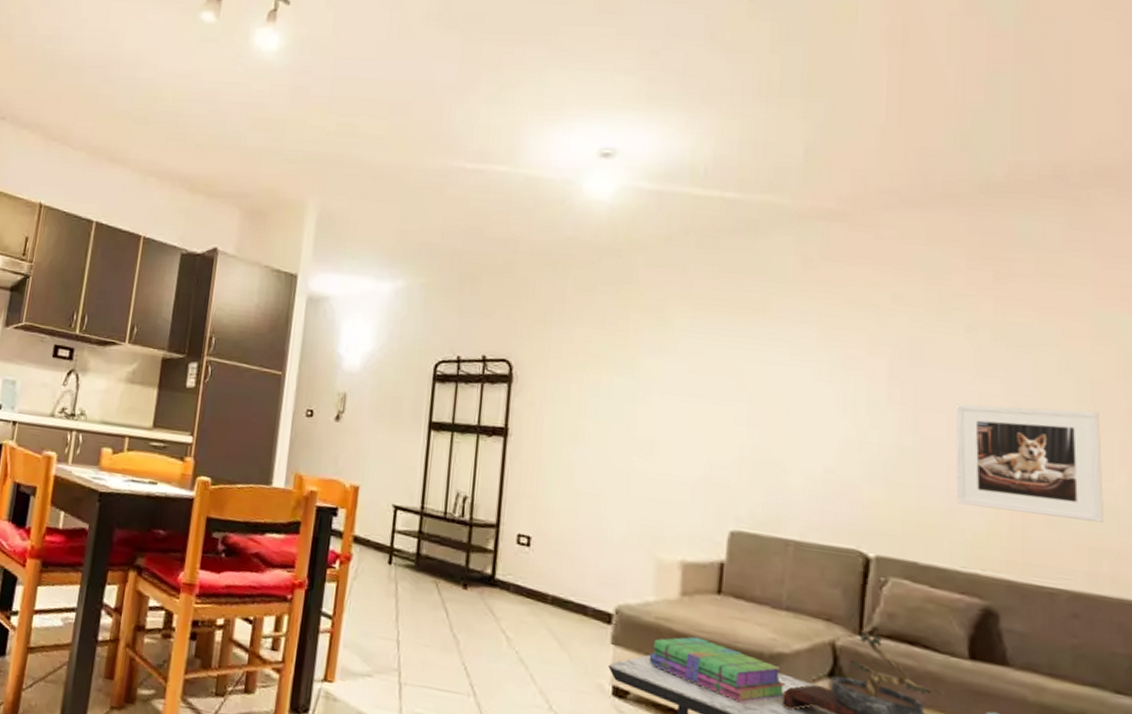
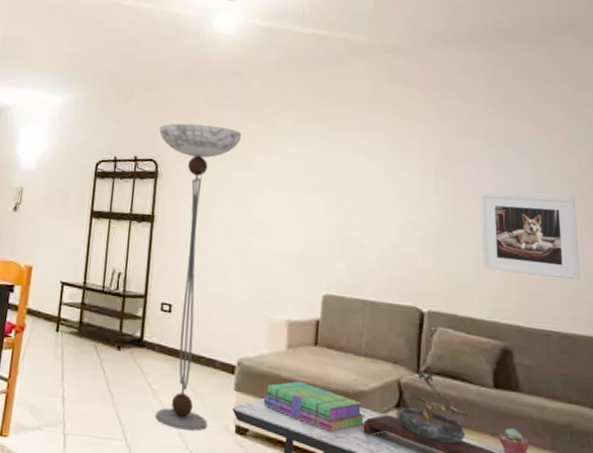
floor lamp: none [511,314,622,690] -> present [155,123,242,431]

